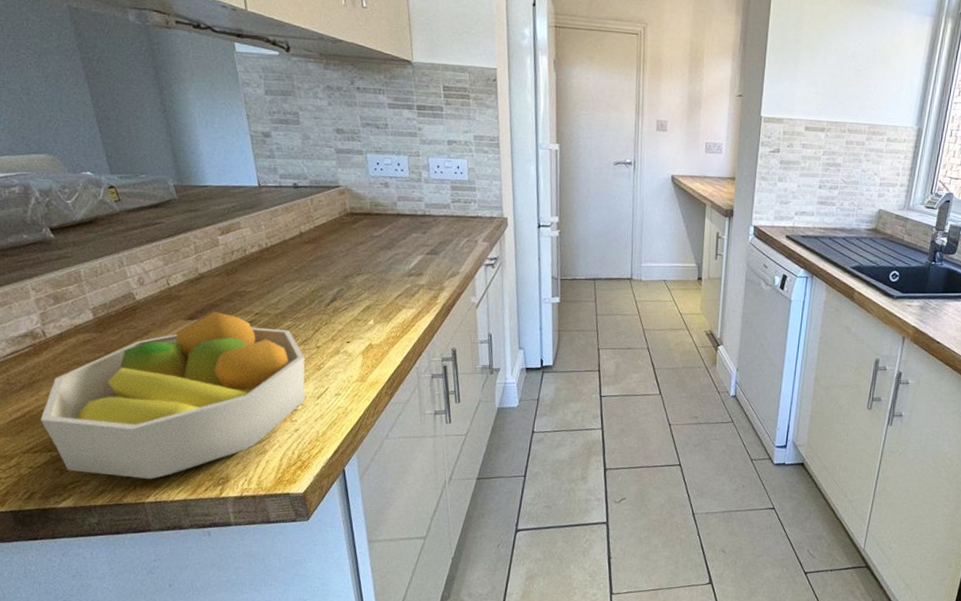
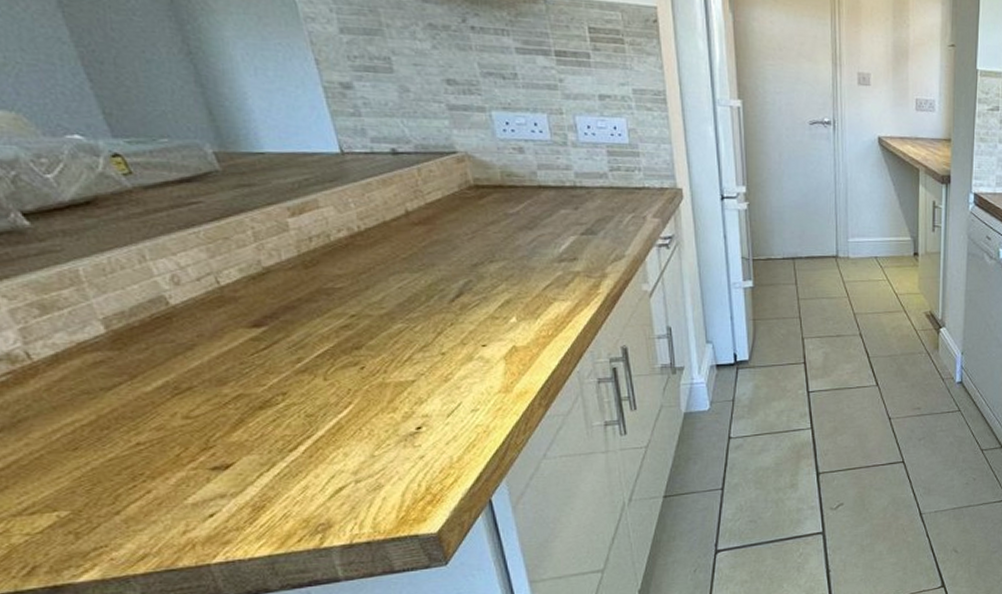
fruit bowl: present [40,312,305,479] -> none [35,316,430,535]

